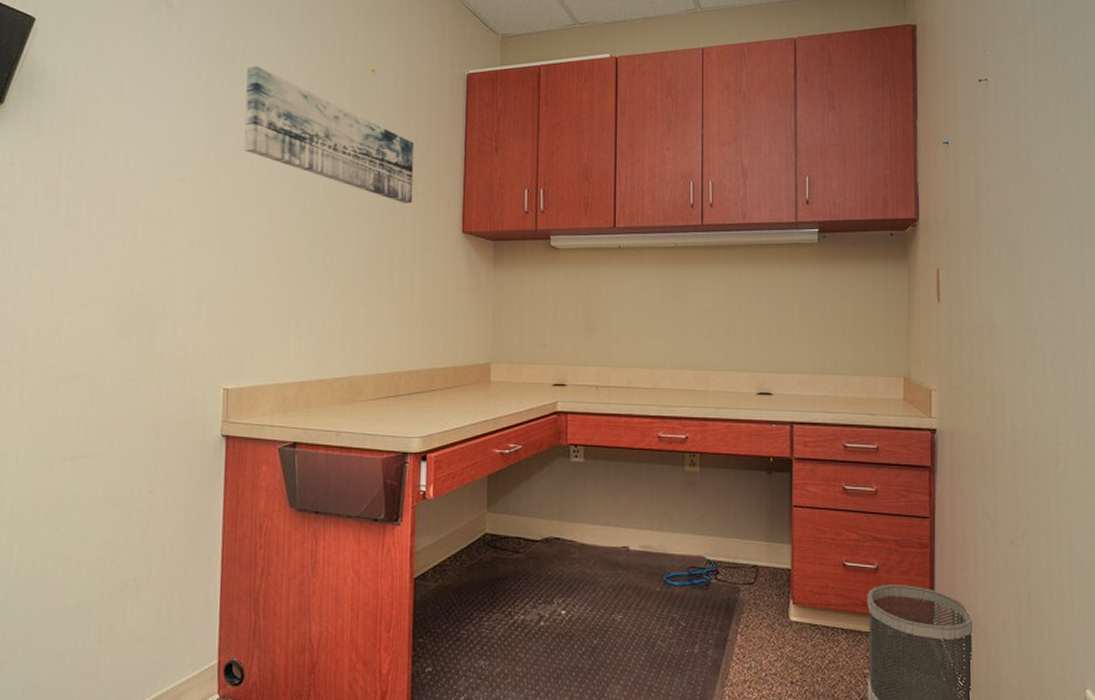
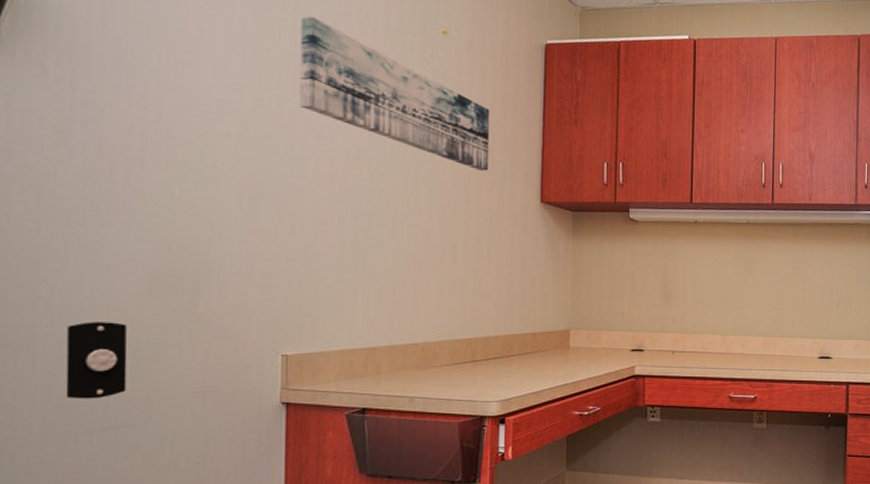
light switch: none [45,357,96,429] -> present [65,322,128,399]

